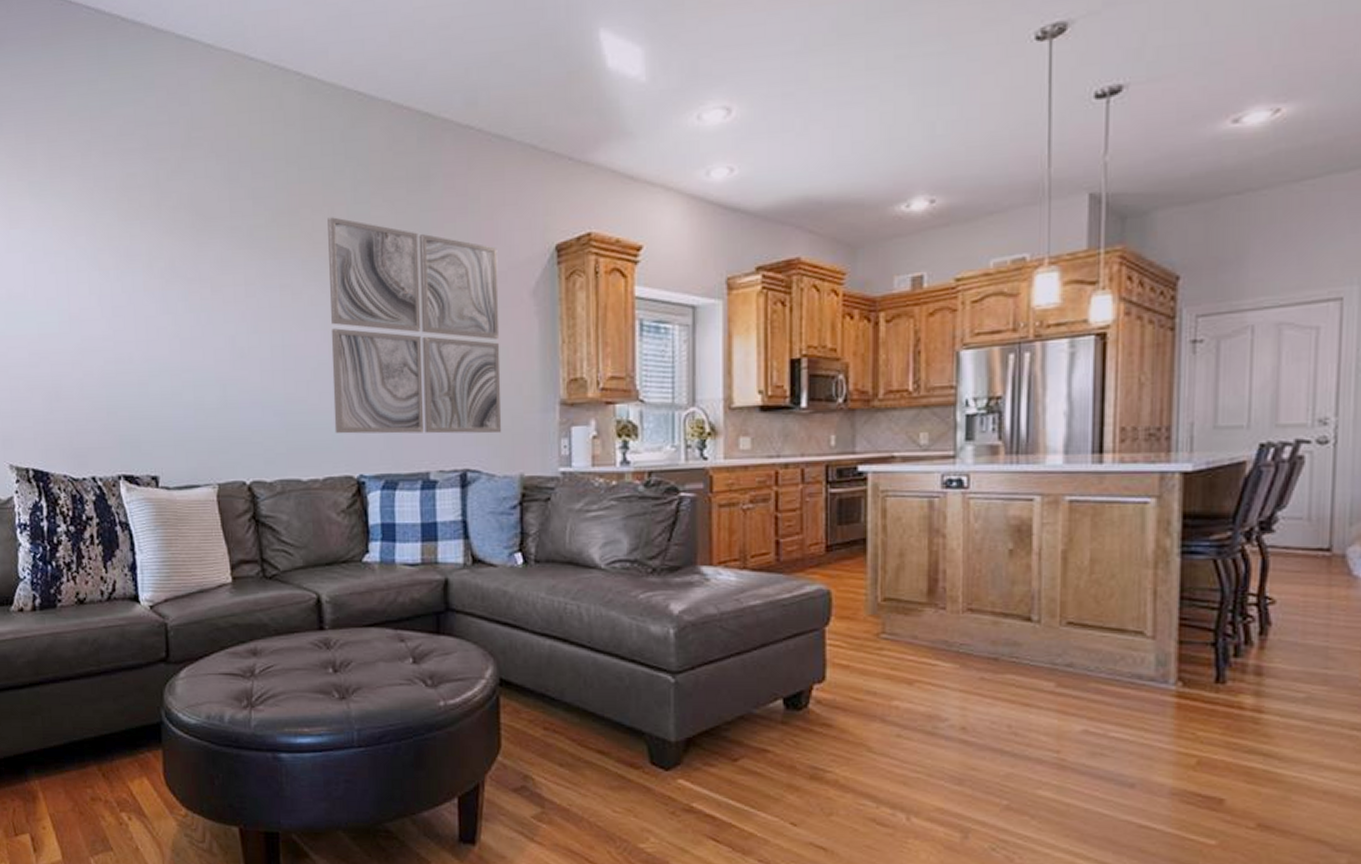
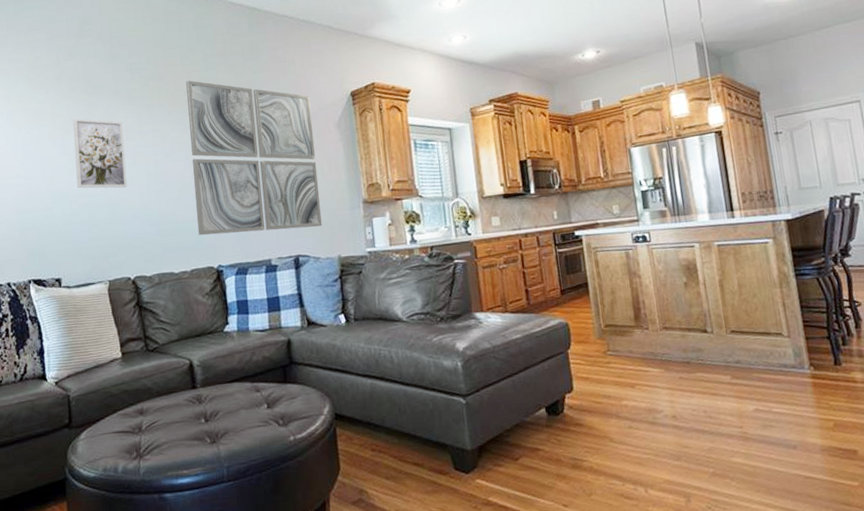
wall art: none [175,263,245,362] -> present [73,118,128,189]

